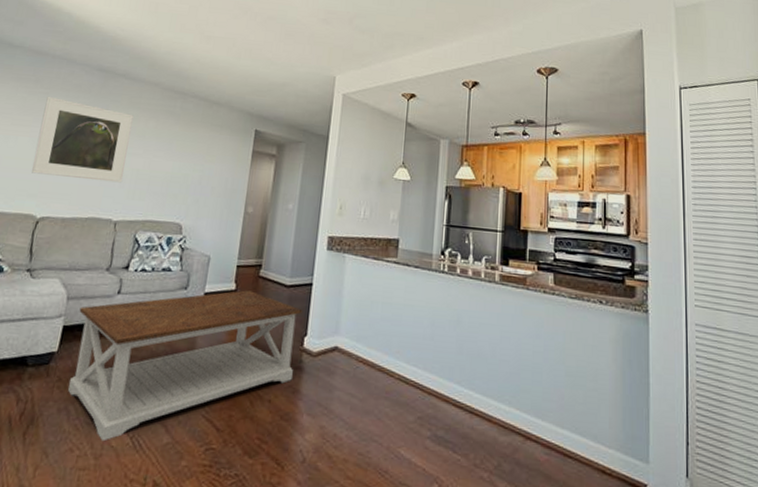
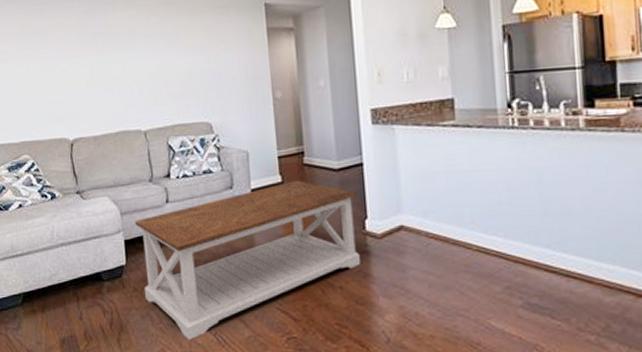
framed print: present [32,96,134,183] -> none [43,12,141,97]

